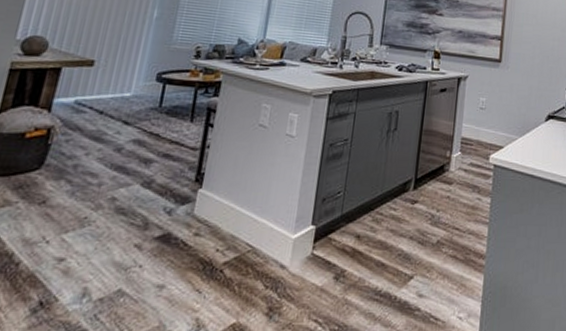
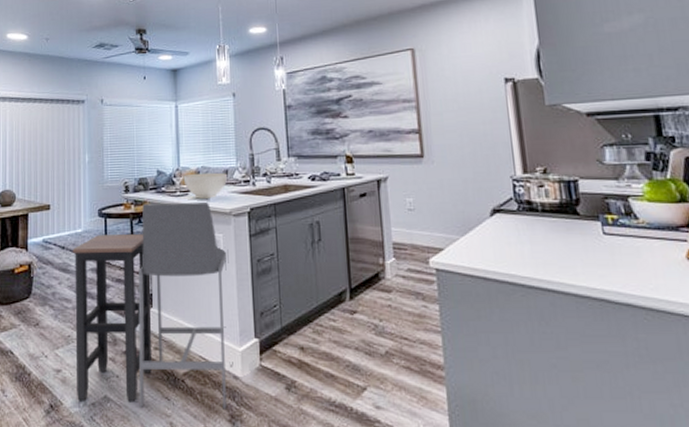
bar stool: none [80,102,207,297] -> present [72,234,153,403]
bar stool: none [161,73,301,302] -> present [138,201,234,409]
bowl: none [266,47,316,76] -> present [183,172,228,199]

